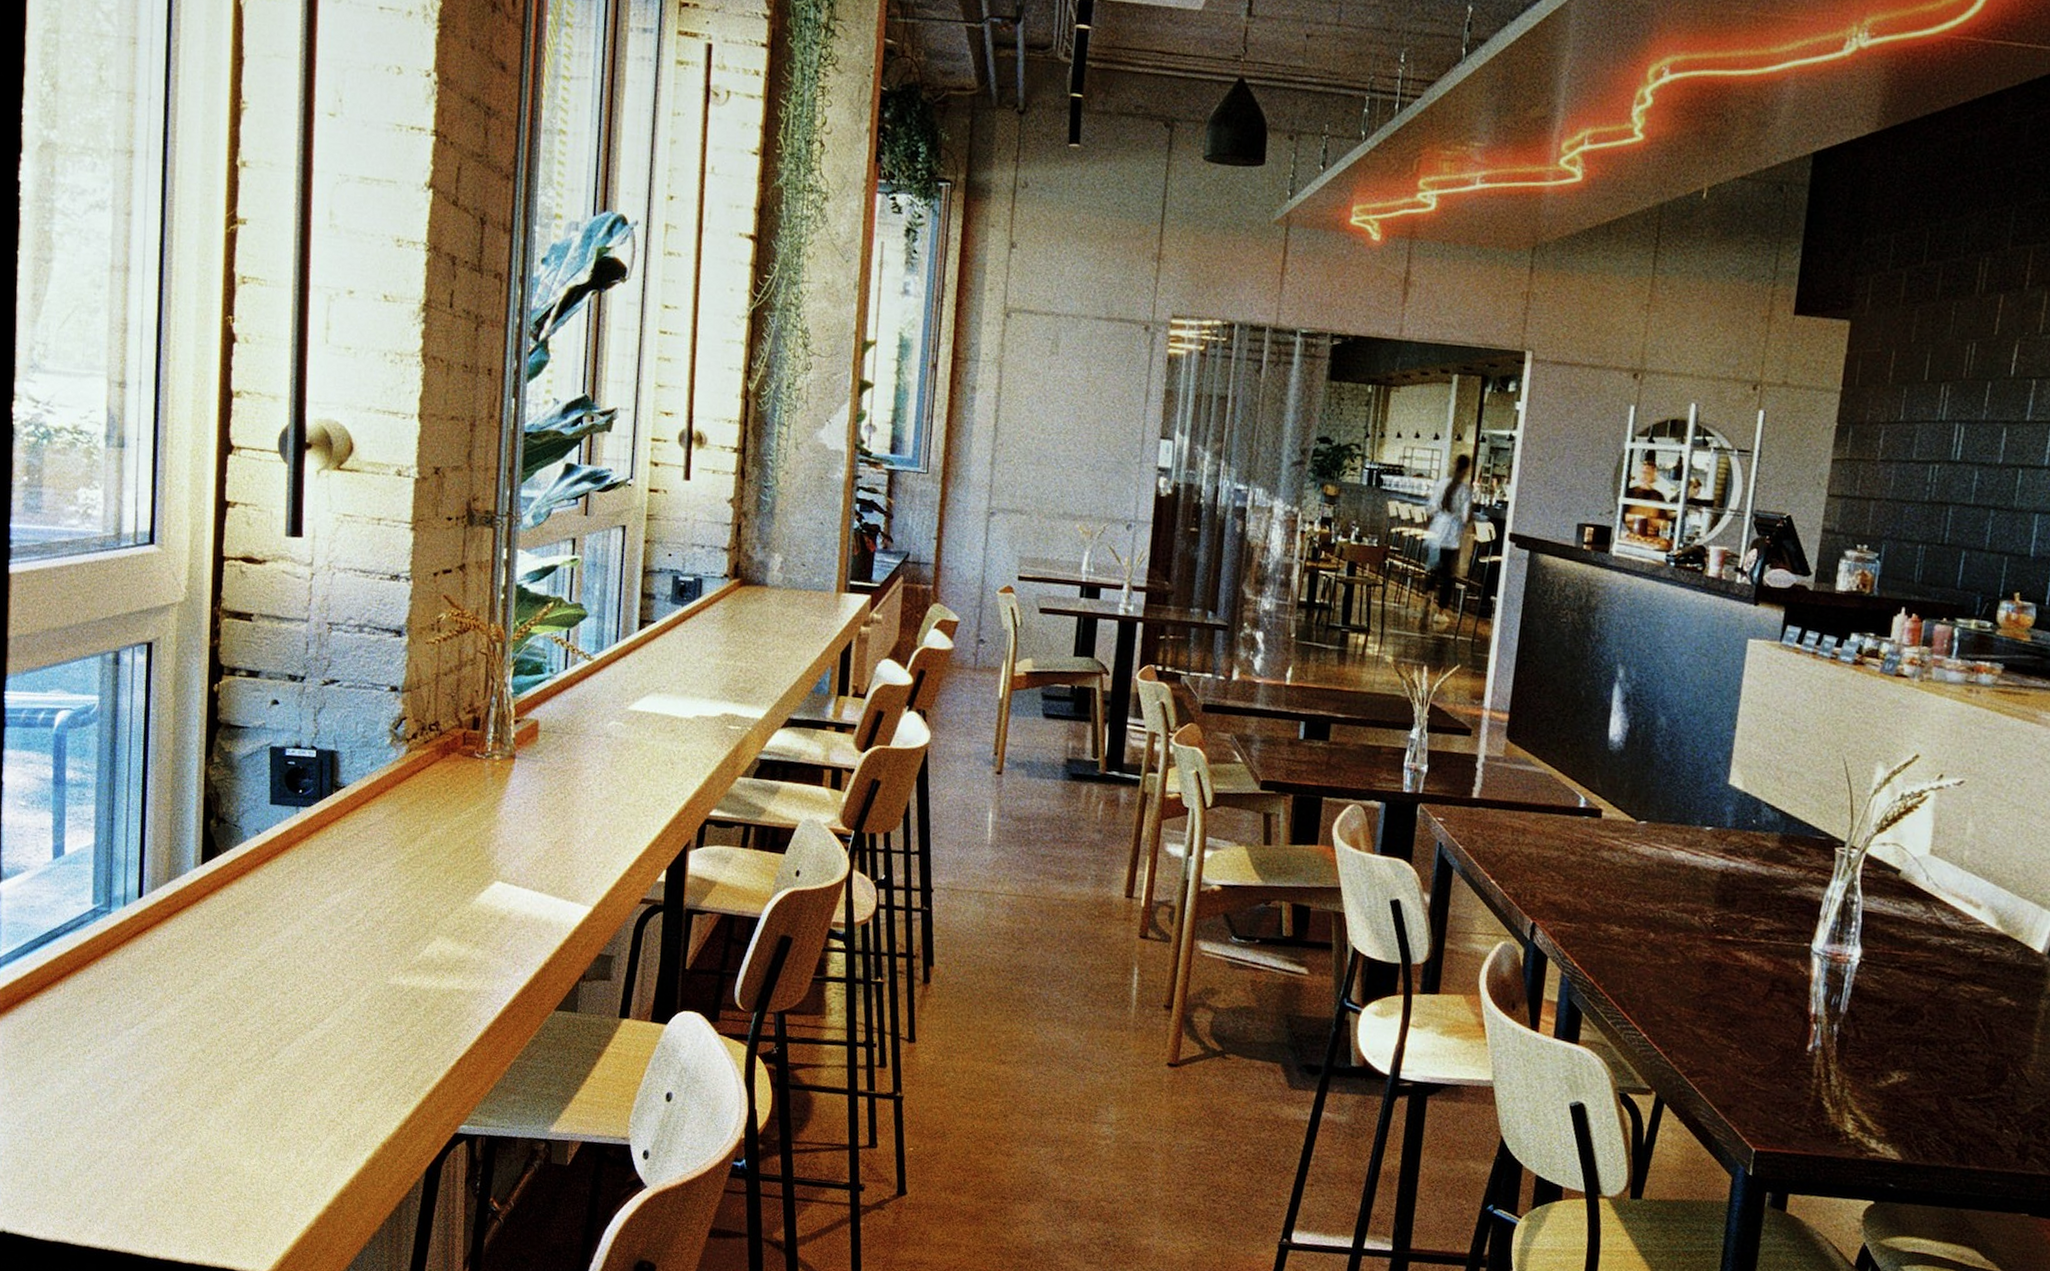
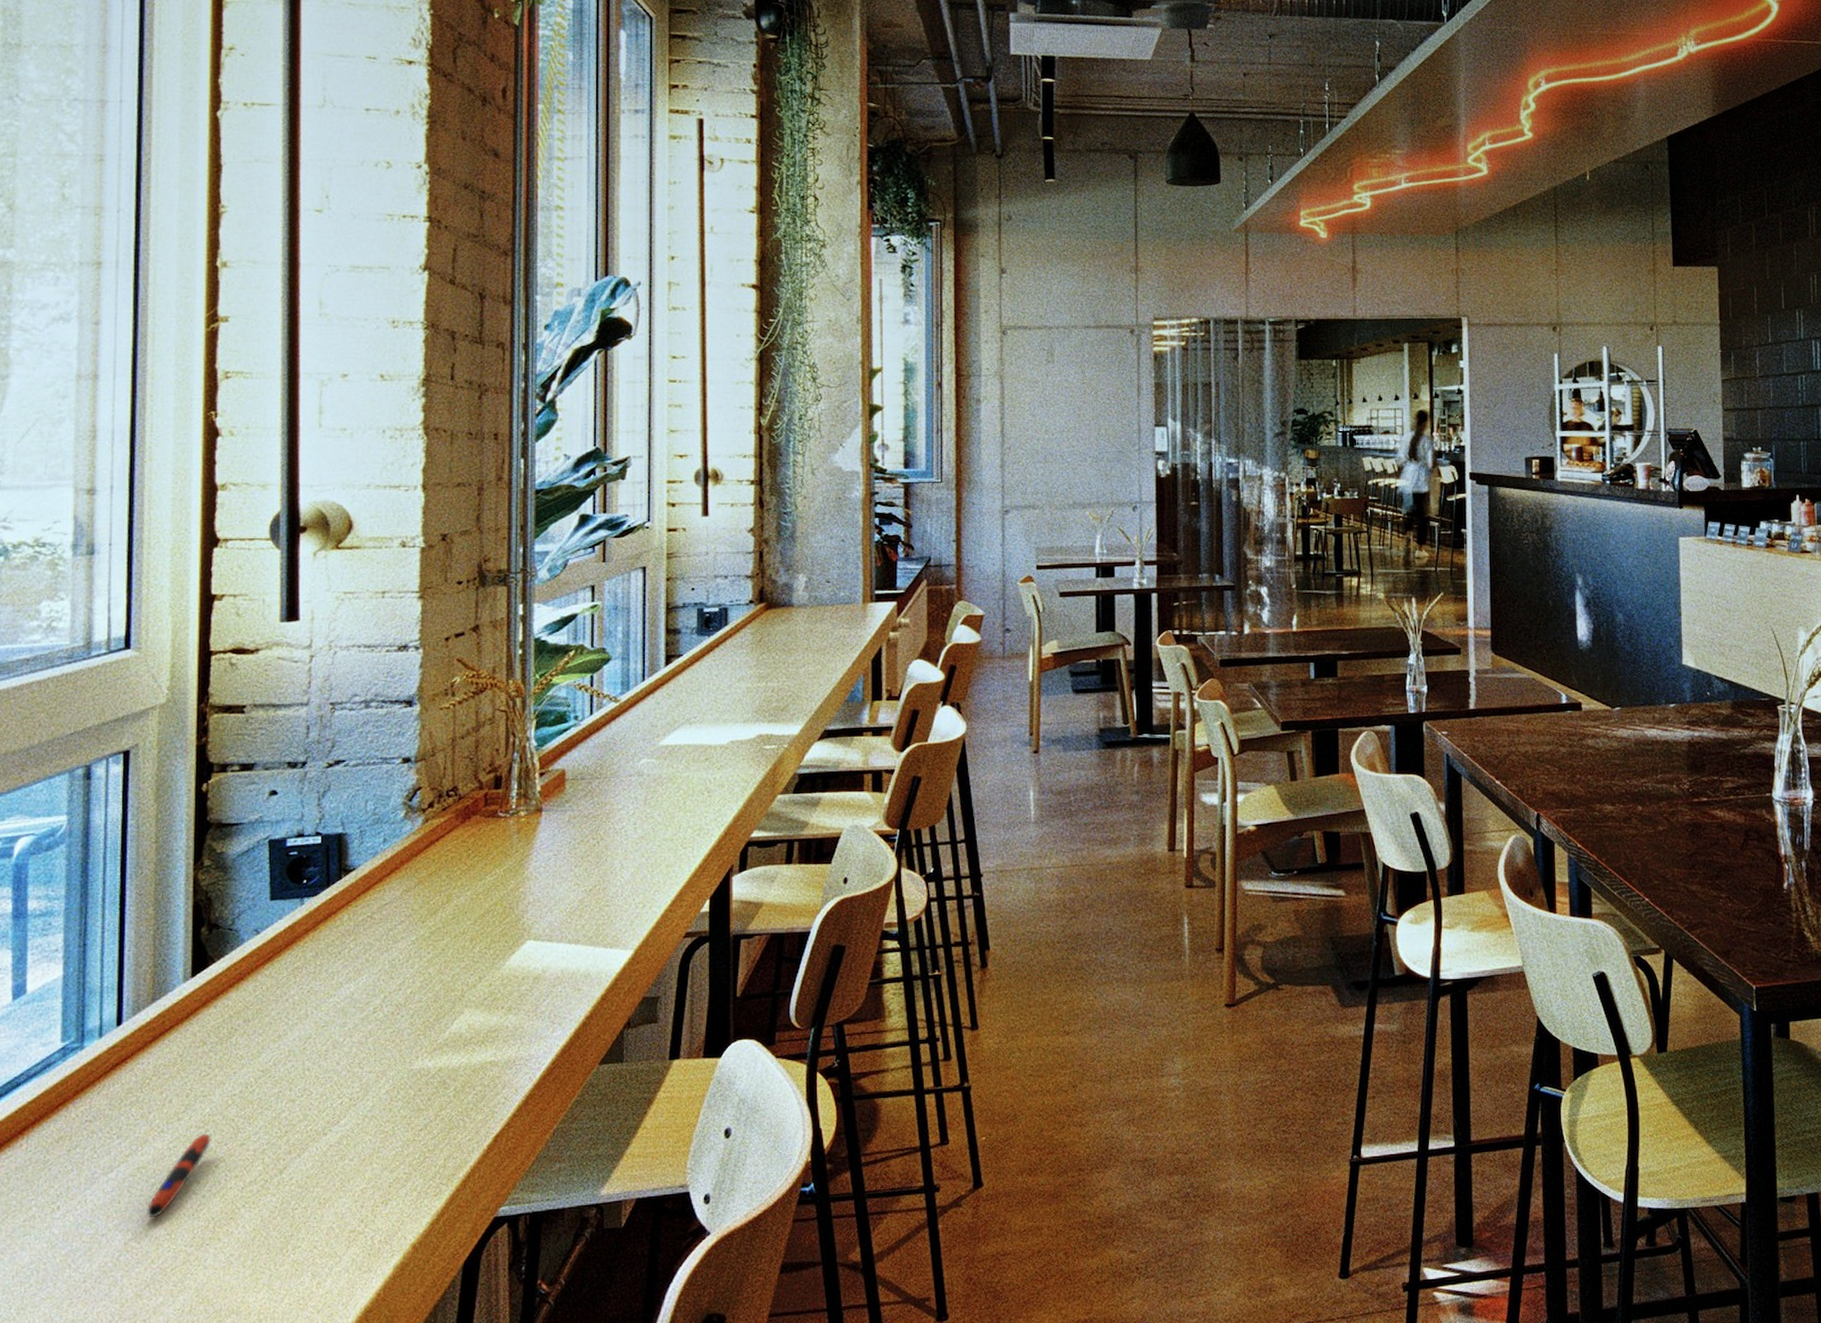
pen: none [161,1008,215,1076] -> present [147,1133,211,1218]

